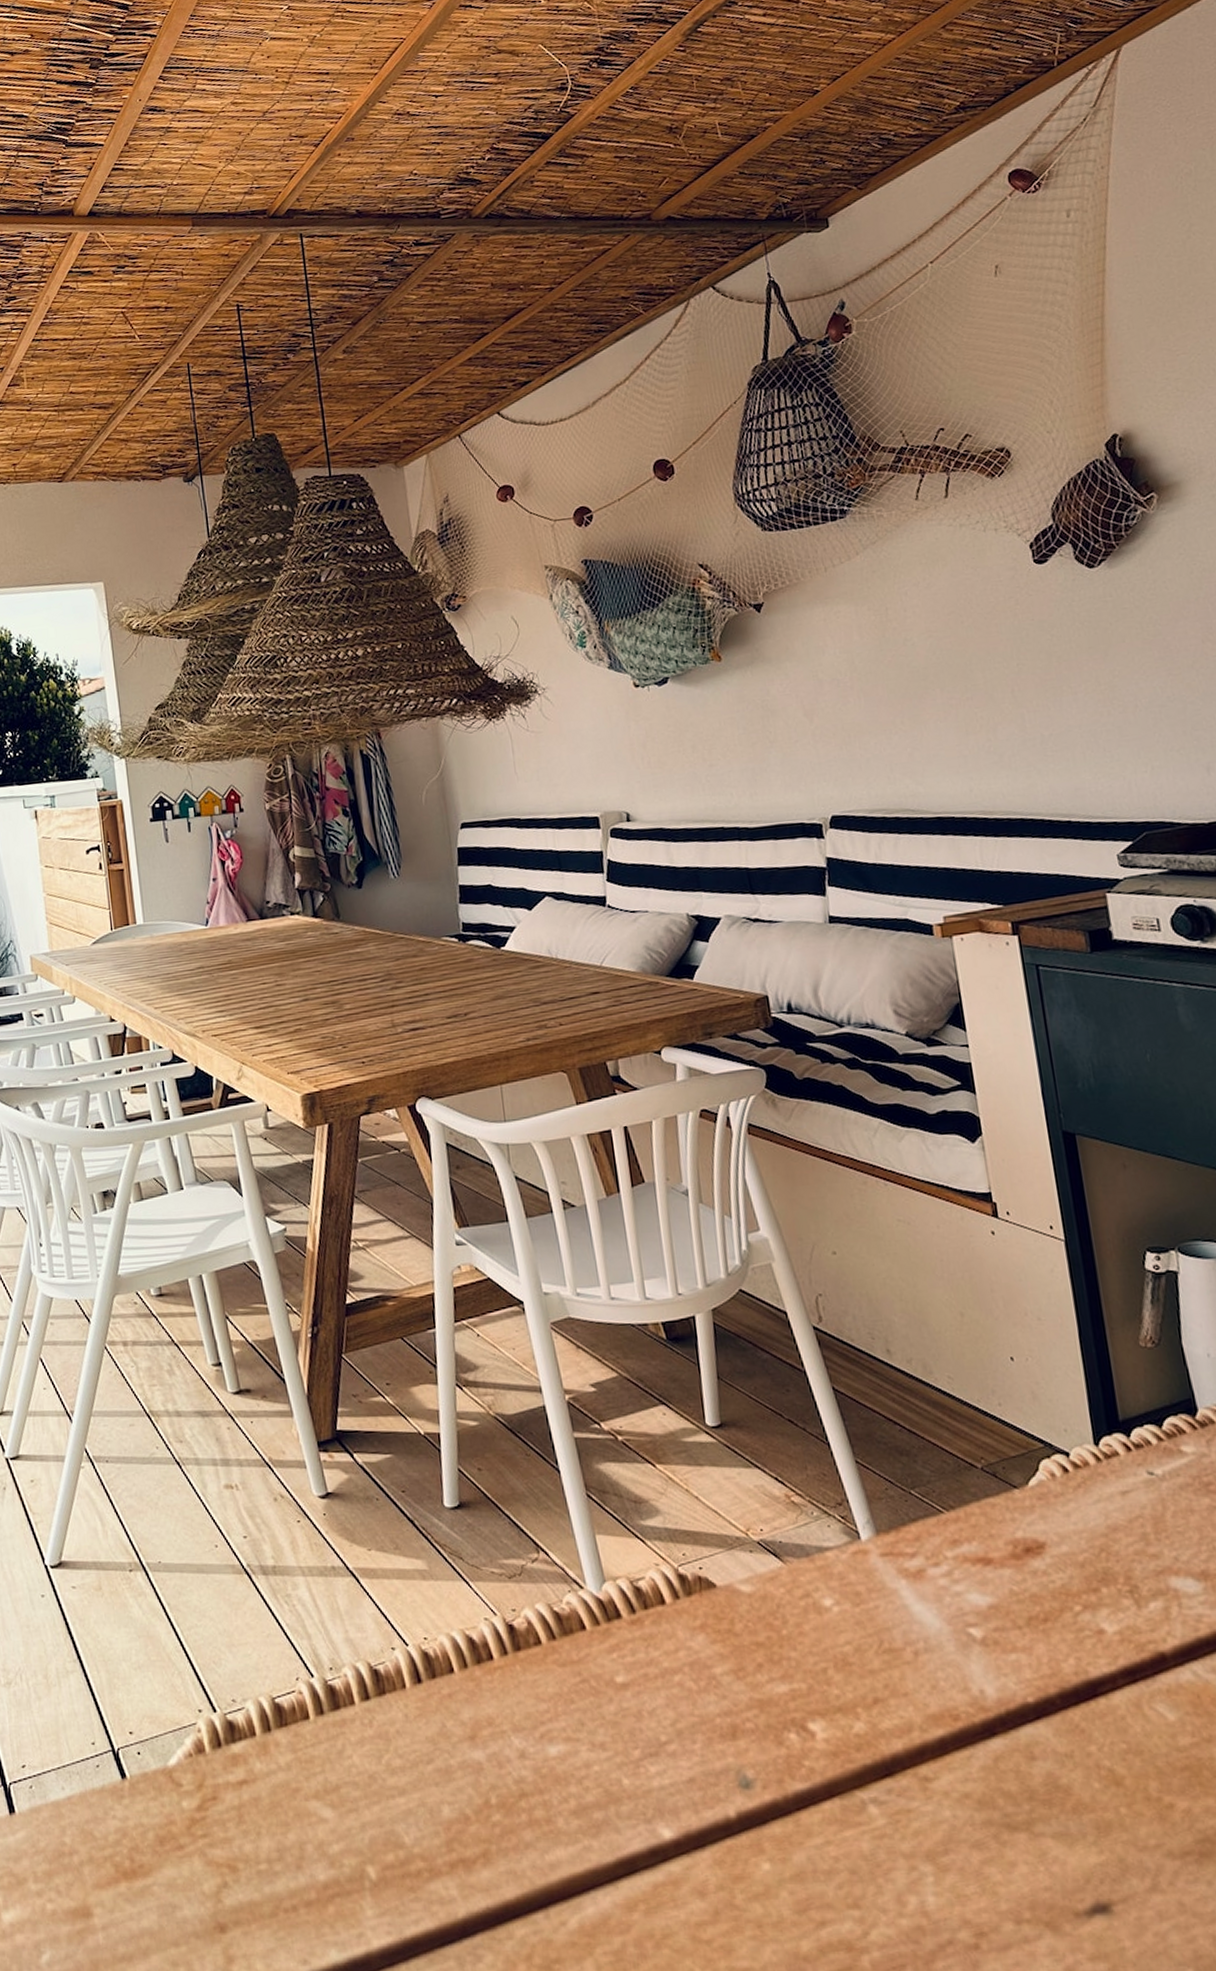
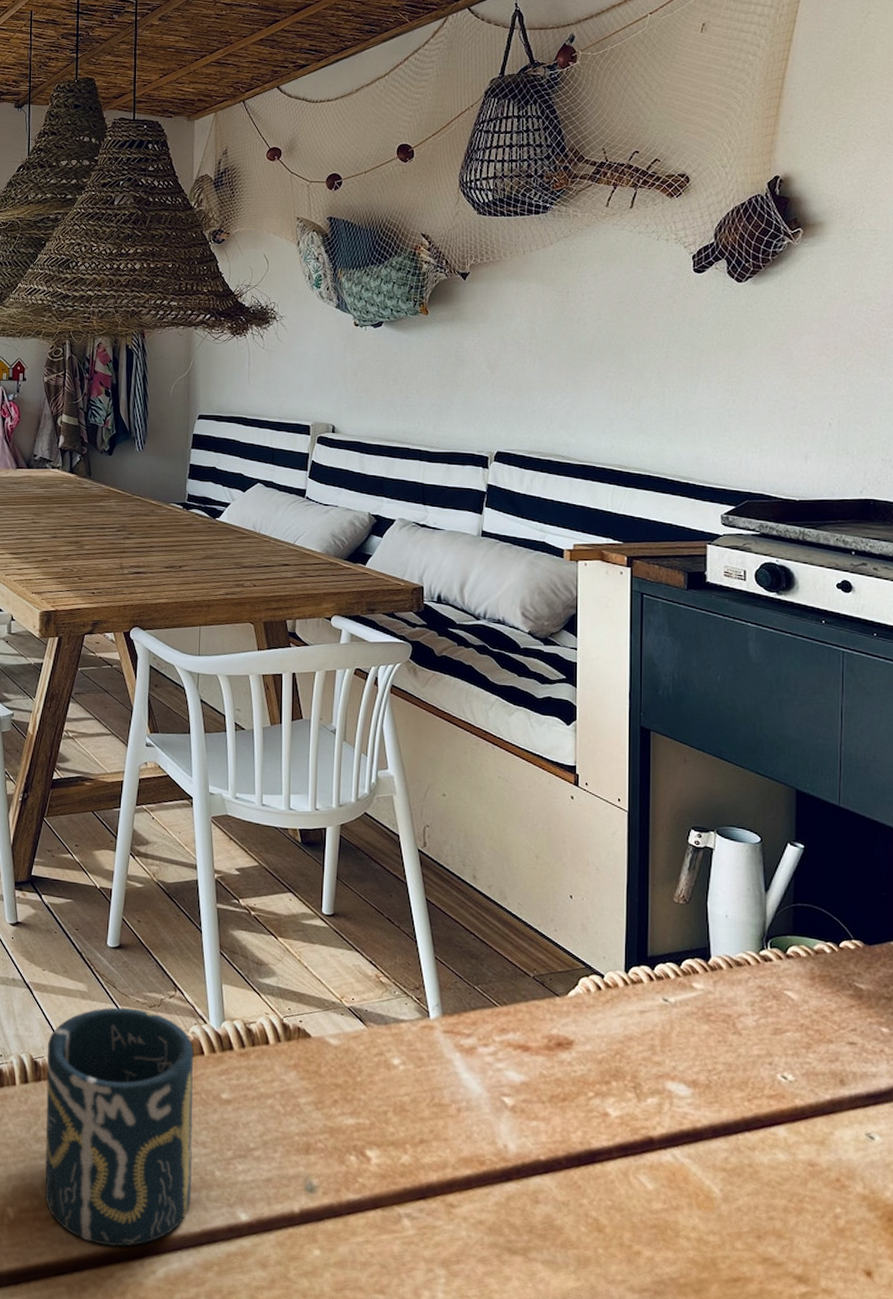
cup: none [388,1582,598,1898] -> present [45,1007,193,1247]

